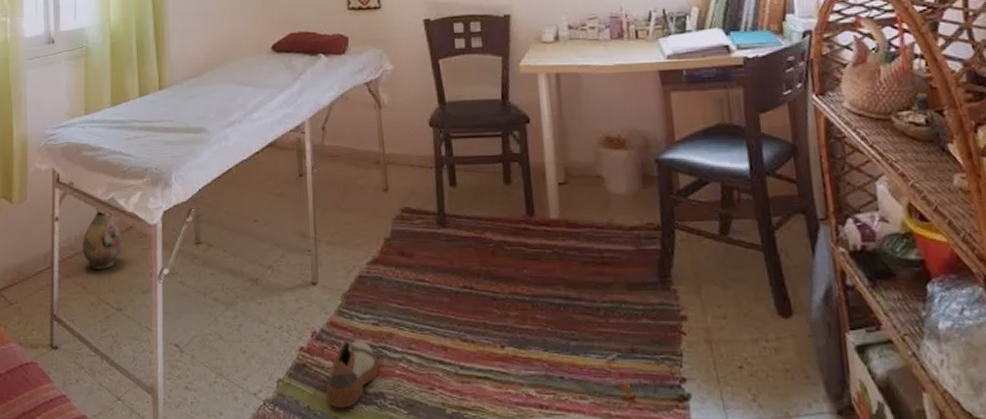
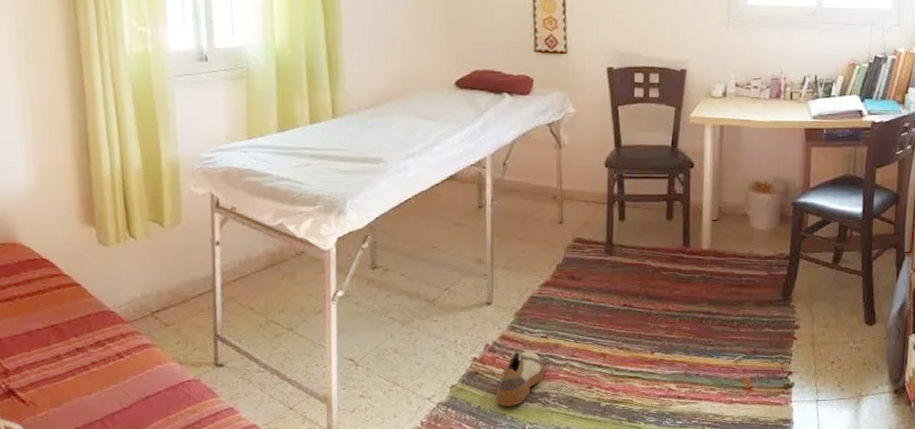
ceramic jug: present [82,208,122,269] -> none [247,233,292,292]

